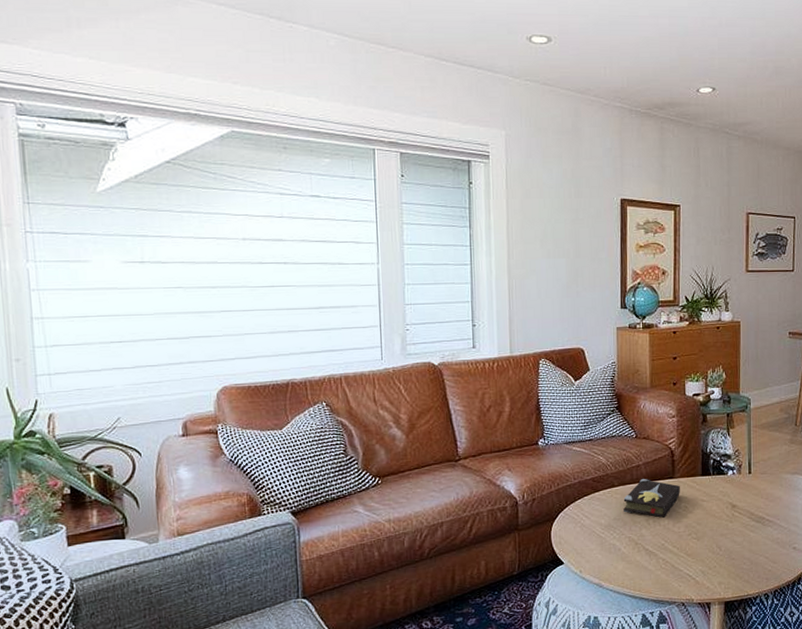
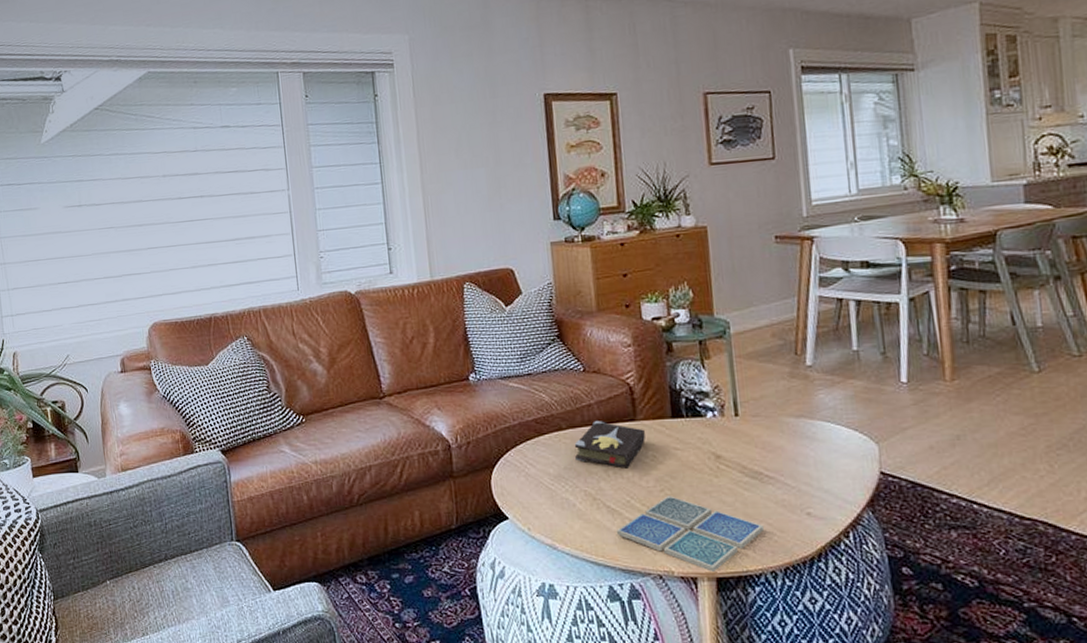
drink coaster: none [652,538,762,597] -> present [617,496,764,572]

